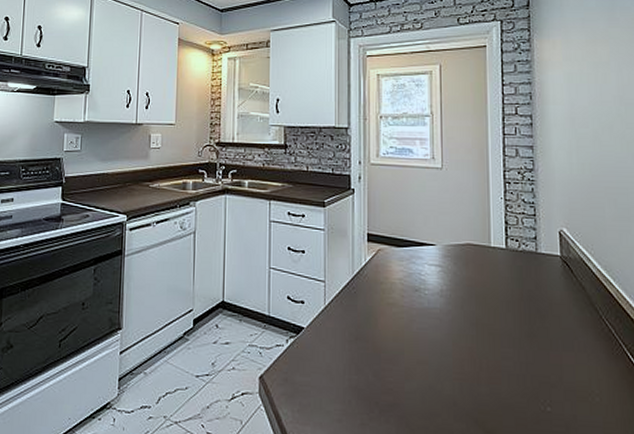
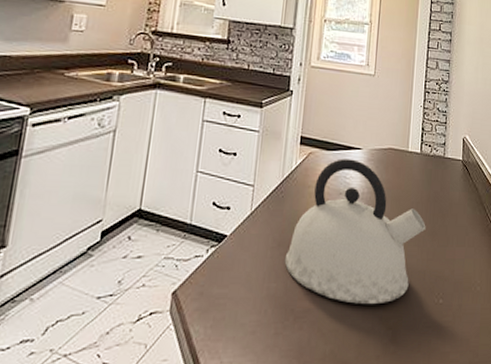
kettle: none [363,255,521,406] -> present [284,158,426,305]

